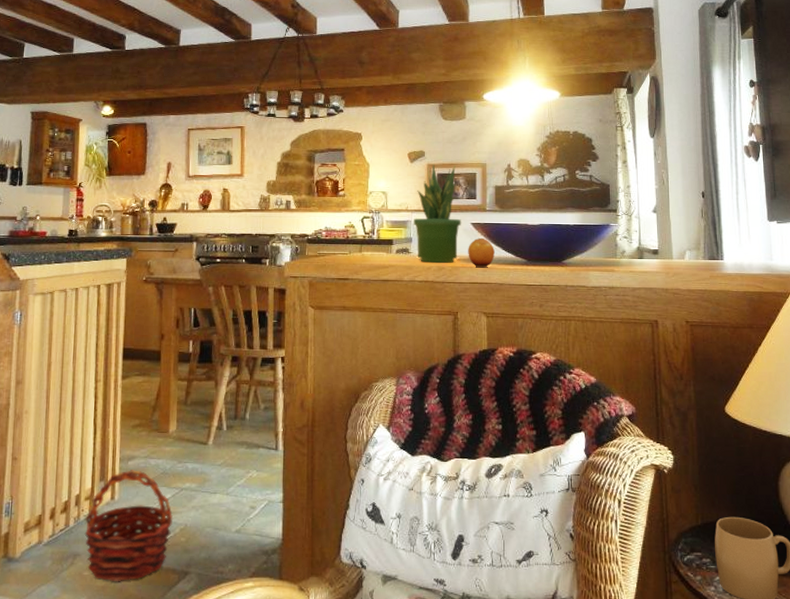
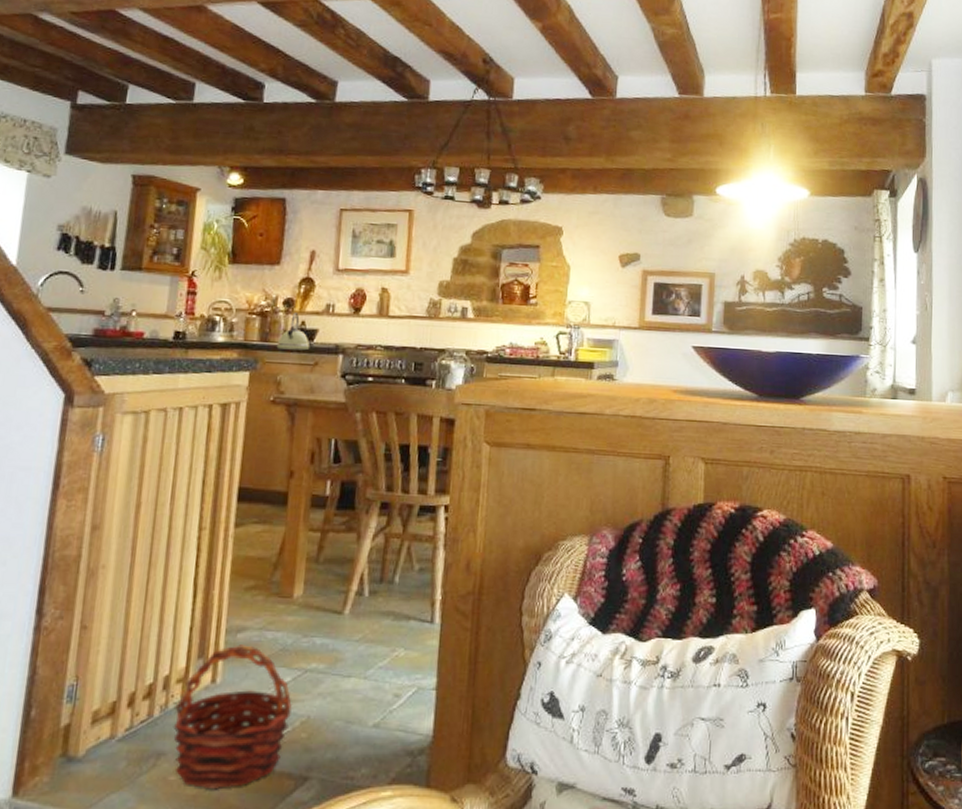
kettle: none [145,211,171,240] -> present [276,312,311,351]
planter: present [413,163,461,264] -> none [621,270,680,396]
fruit: present [468,237,495,268] -> none [686,365,719,402]

